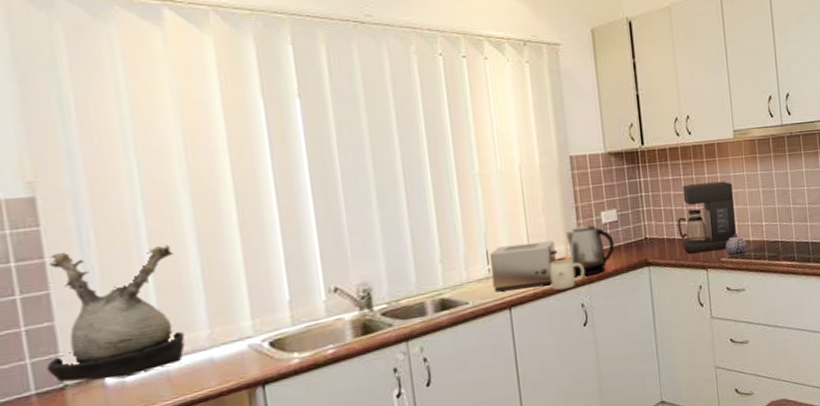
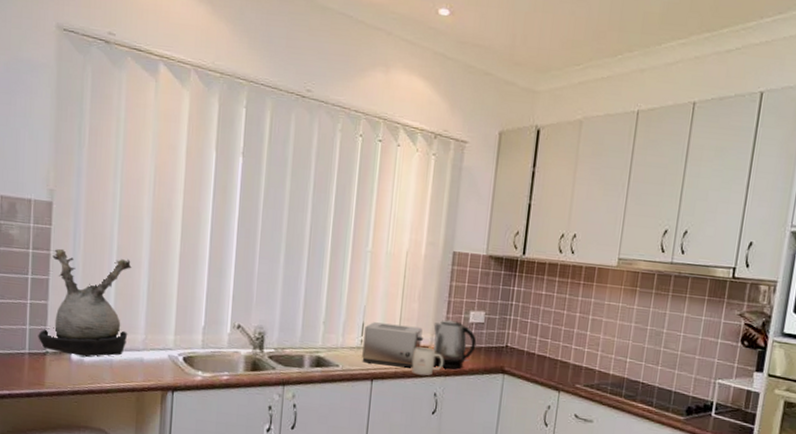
coffee maker: present [678,181,736,253] -> none [540,303,605,377]
teapot: present [725,233,748,257] -> none [582,362,606,387]

